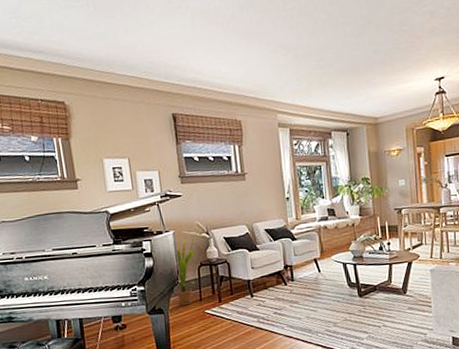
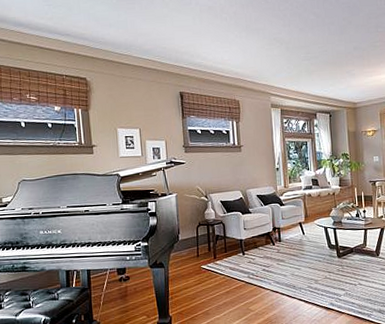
house plant: present [175,233,198,306] -> none [176,196,198,261]

